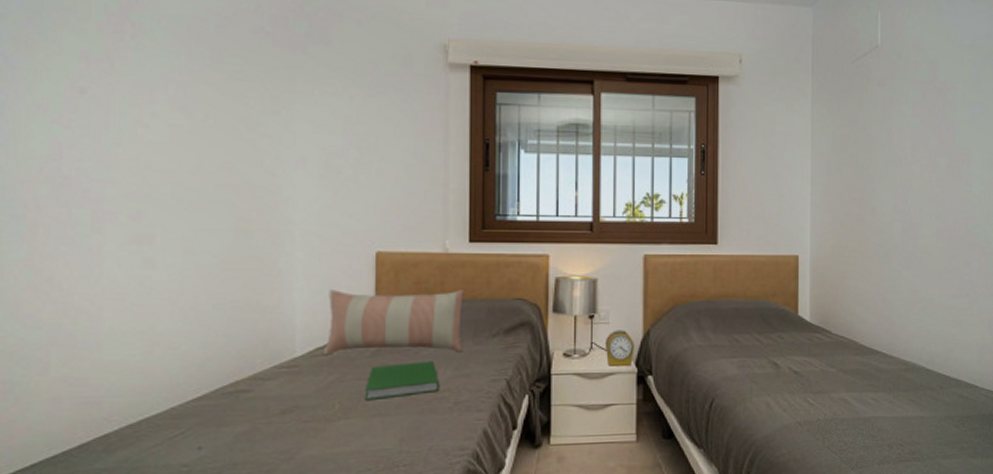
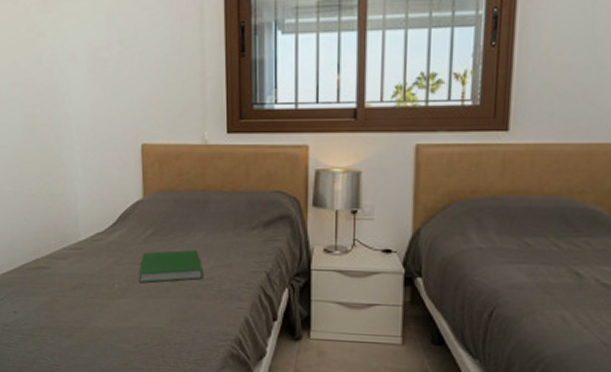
pillow: present [323,288,464,355] -> none [102,179,223,243]
alarm clock: present [605,330,635,366] -> none [368,227,402,266]

